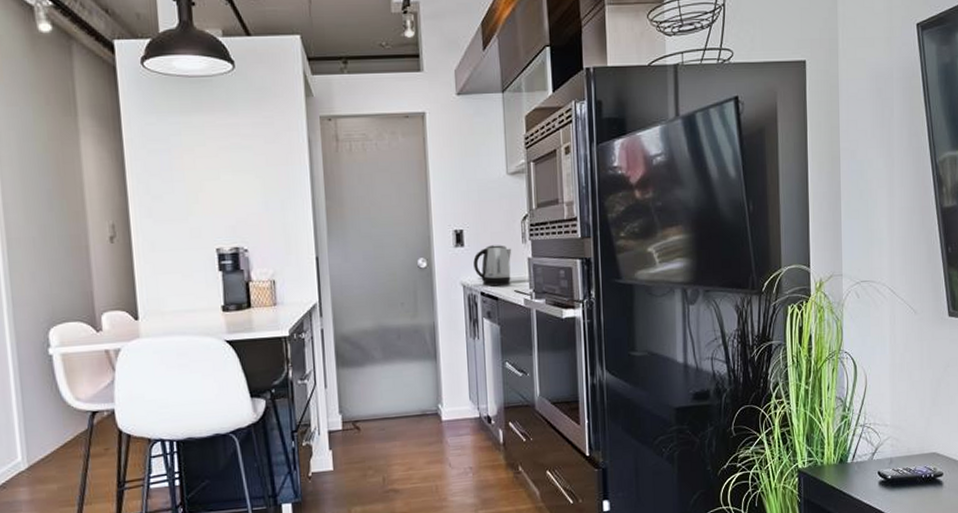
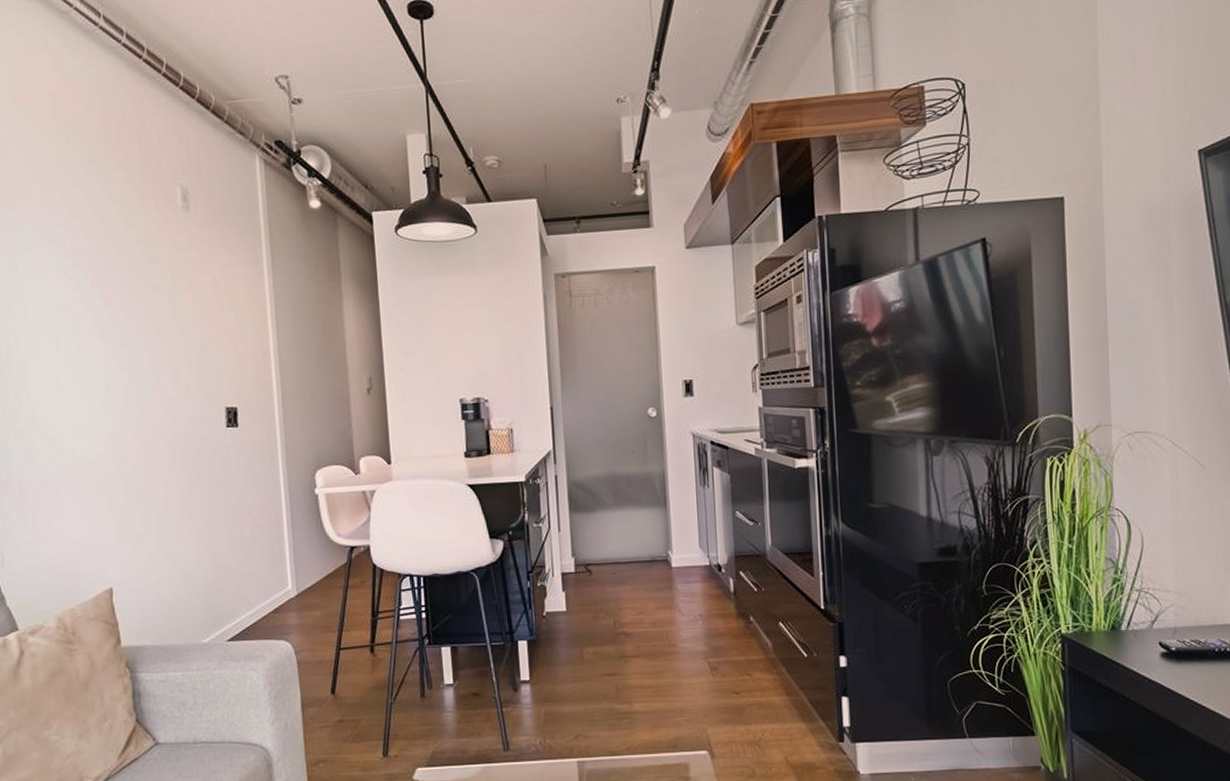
kettle: present [473,245,512,287] -> none [703,394,742,436]

